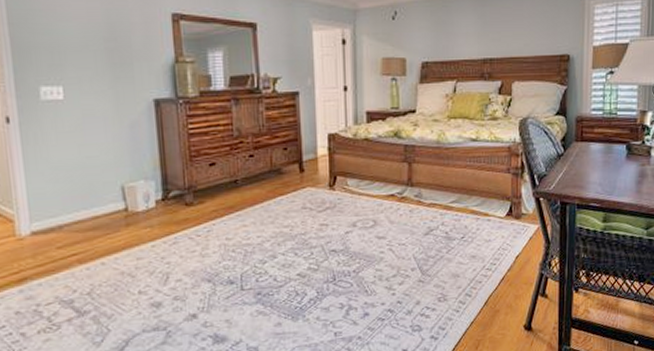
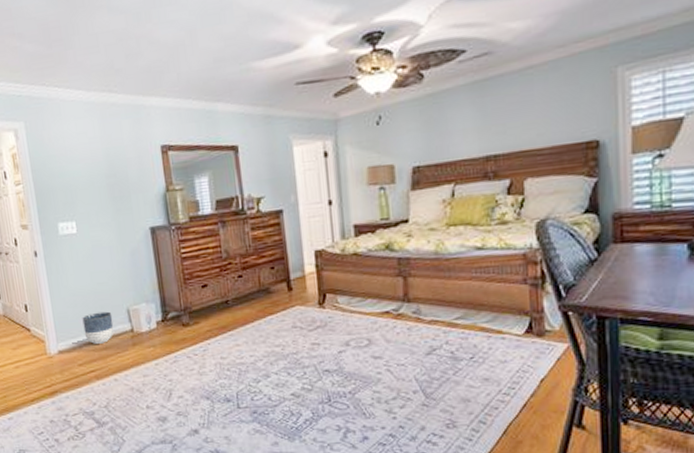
planter: none [65,188,104,224] -> present [82,311,114,344]

